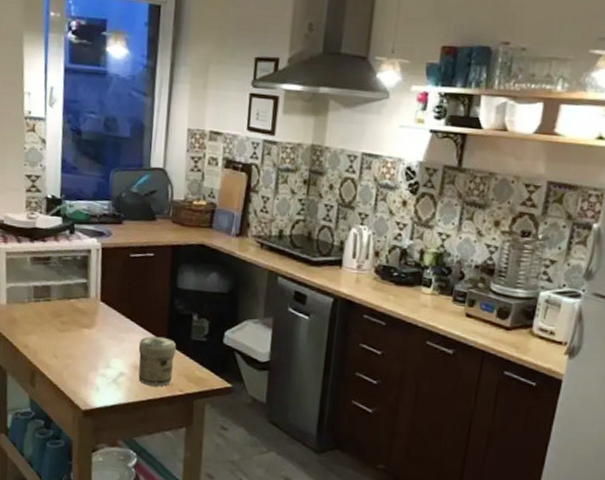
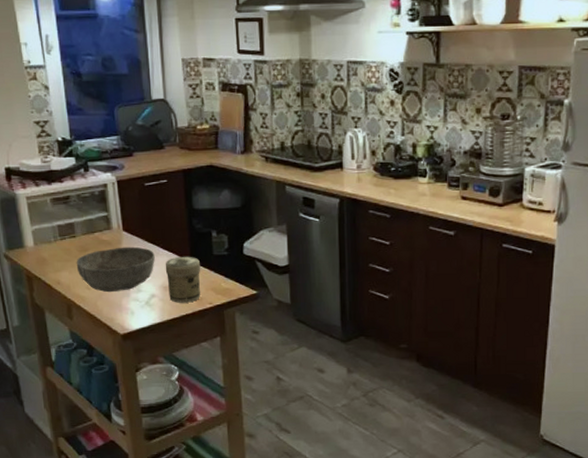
bowl: none [46,317,130,365] -> present [76,246,155,293]

